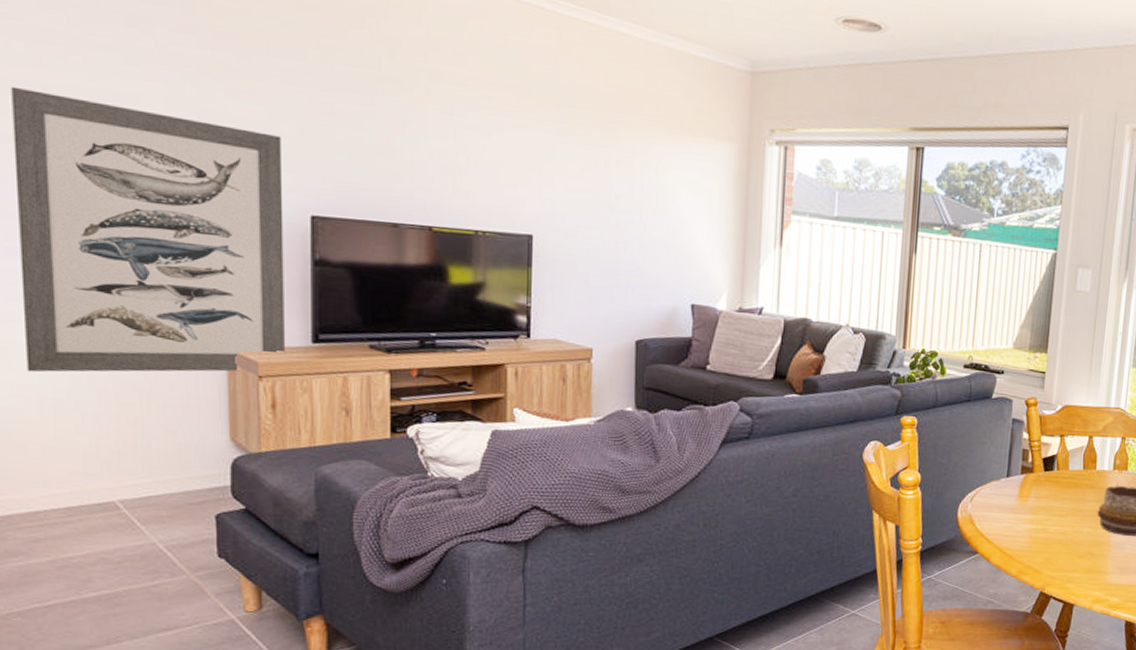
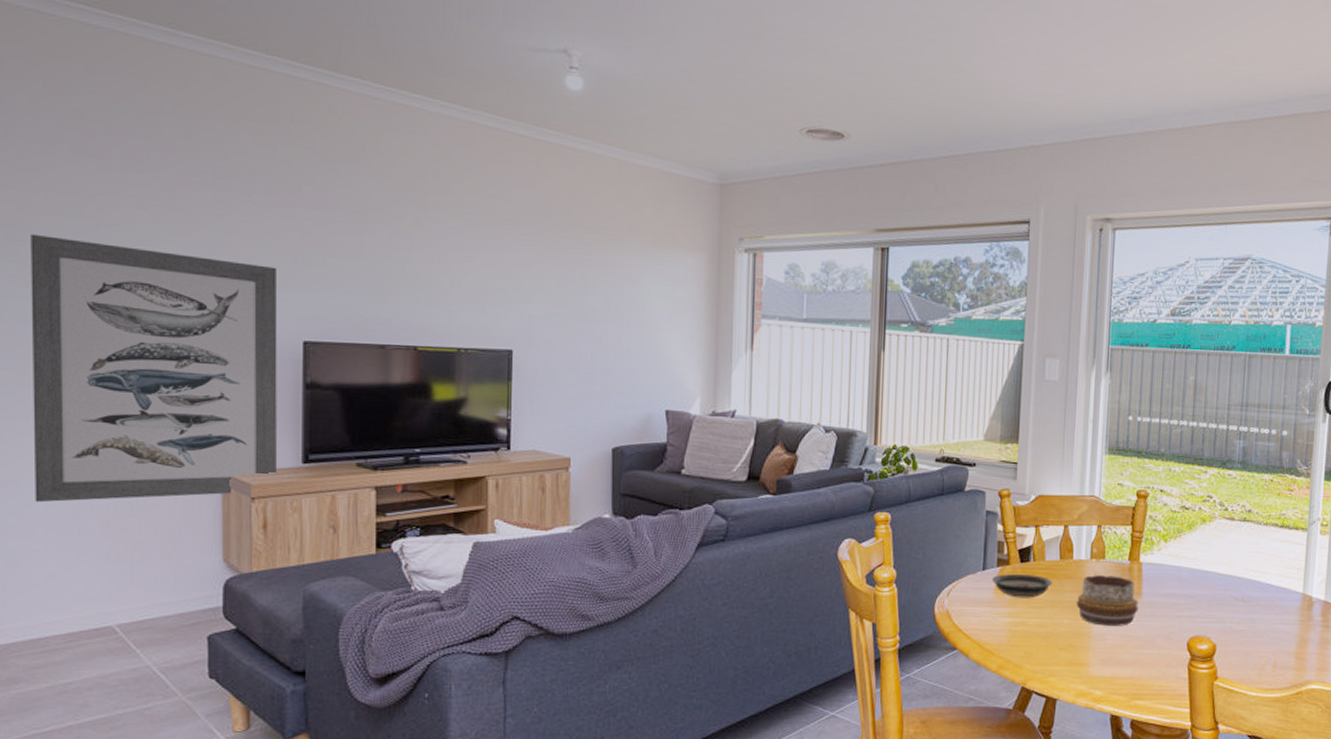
saucer: none [1015,482,1075,506] -> present [991,574,1053,598]

